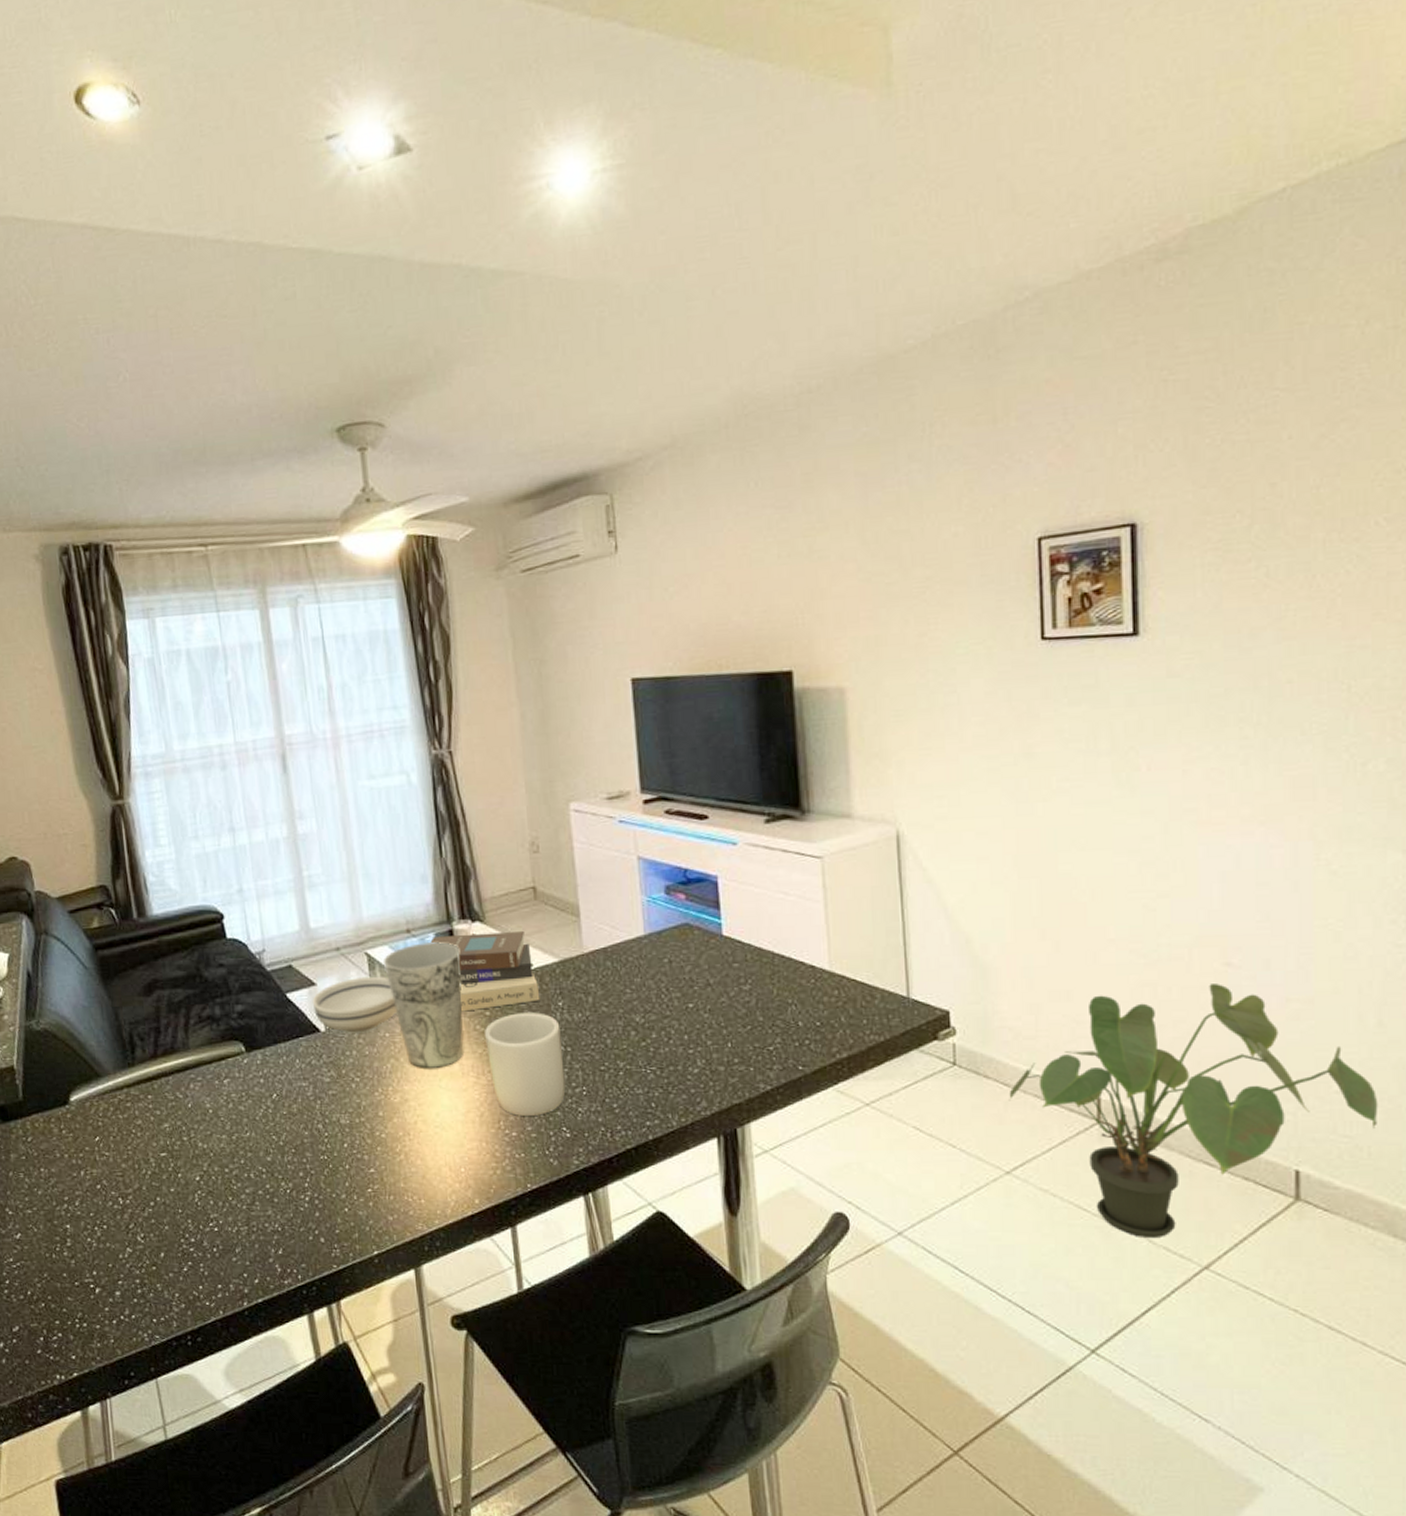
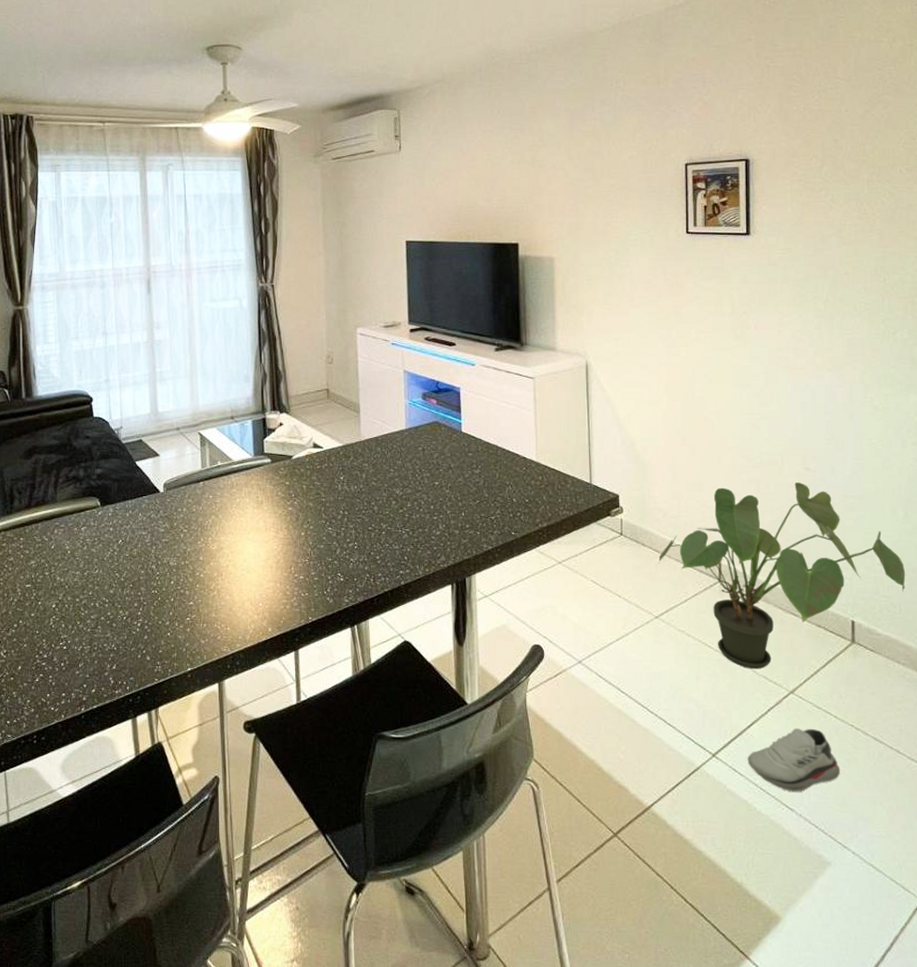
bowl: present [312,976,397,1033] -> none [155,451,219,495]
cup: present [384,941,465,1068] -> none [212,426,270,524]
books: present [430,930,540,1012] -> none [248,421,327,481]
mug: present [485,1012,566,1116] -> none [285,484,342,564]
shoe: none [1141,1314,1277,1398] -> present [747,728,840,792]

